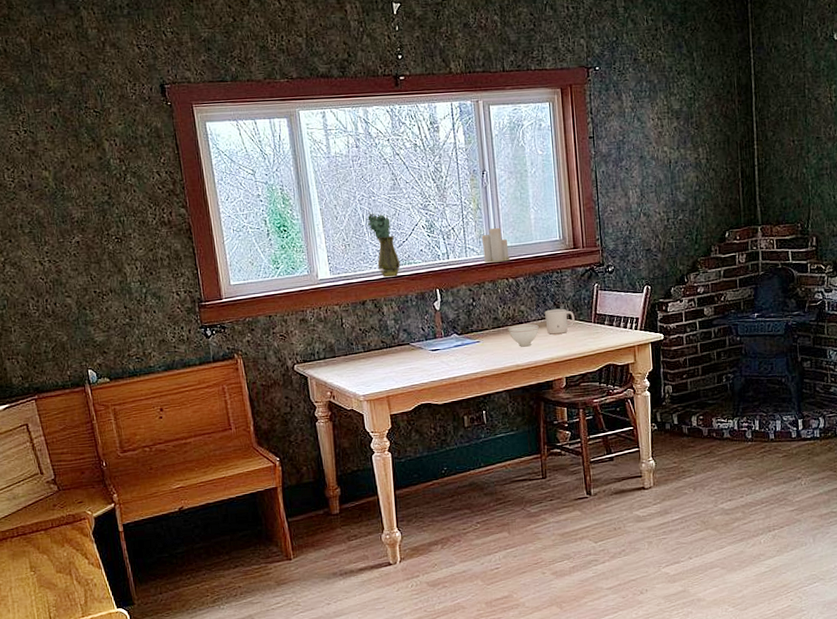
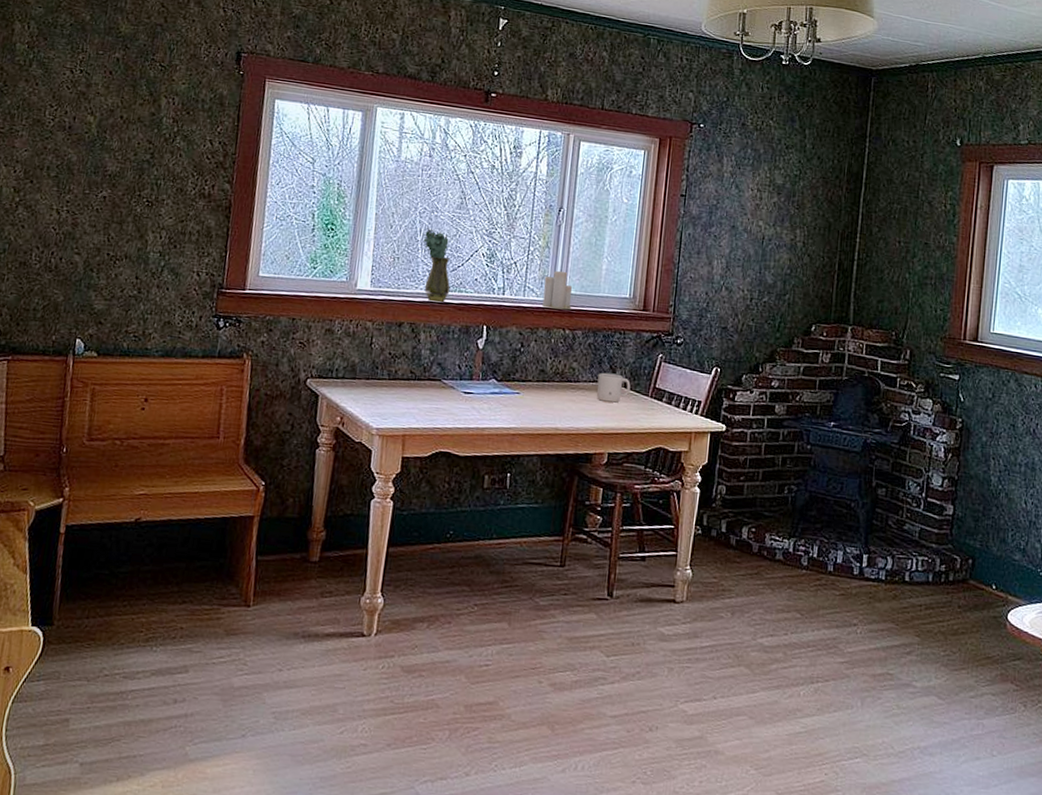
bowl: present [508,324,540,347] -> none [553,383,590,410]

